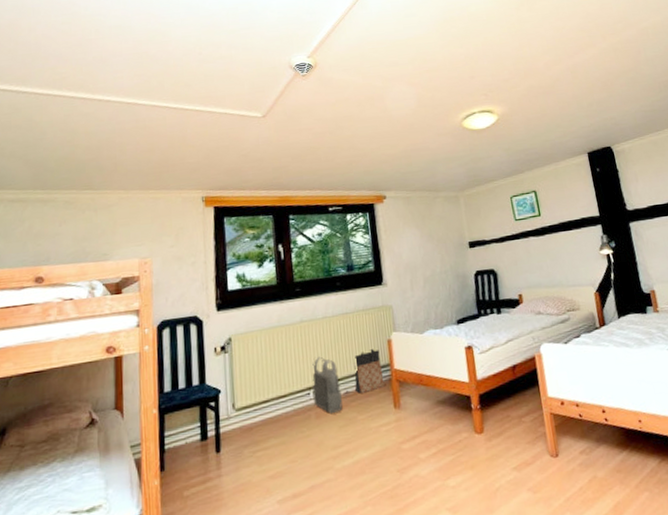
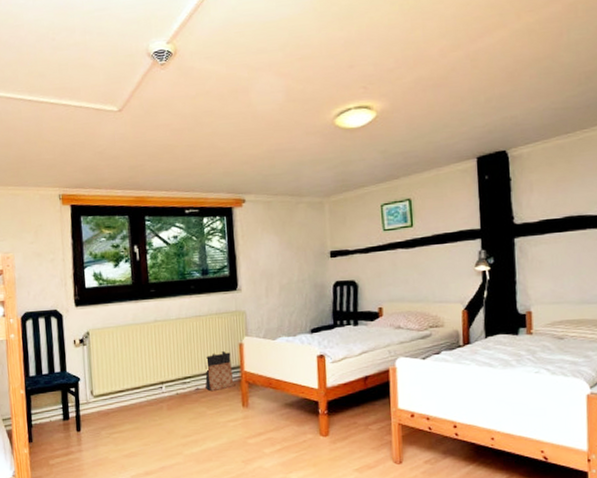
body armor vest: present [312,356,343,415] -> none [164,354,193,407]

